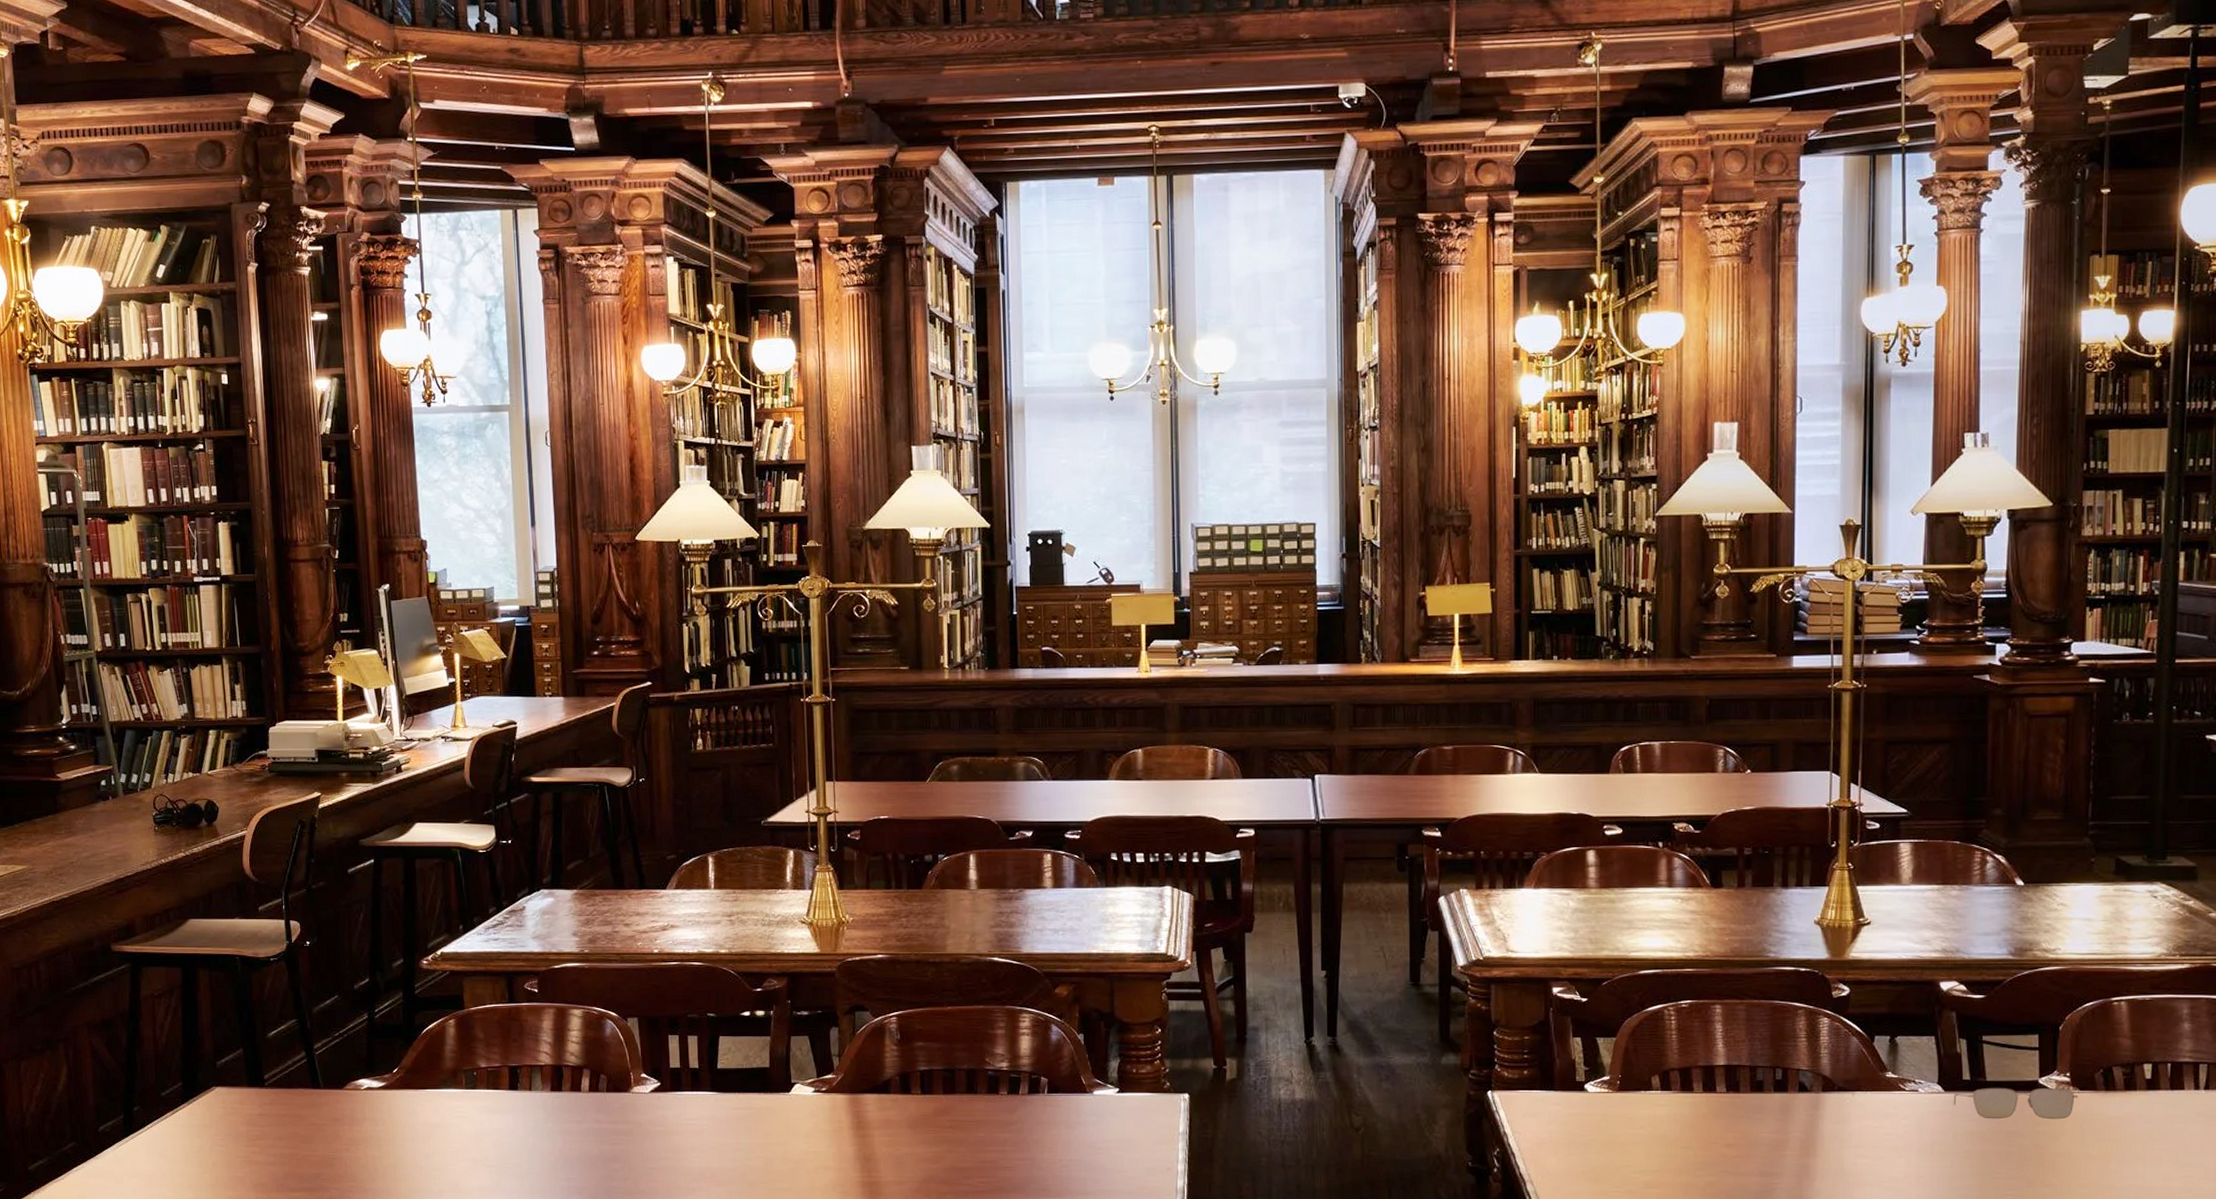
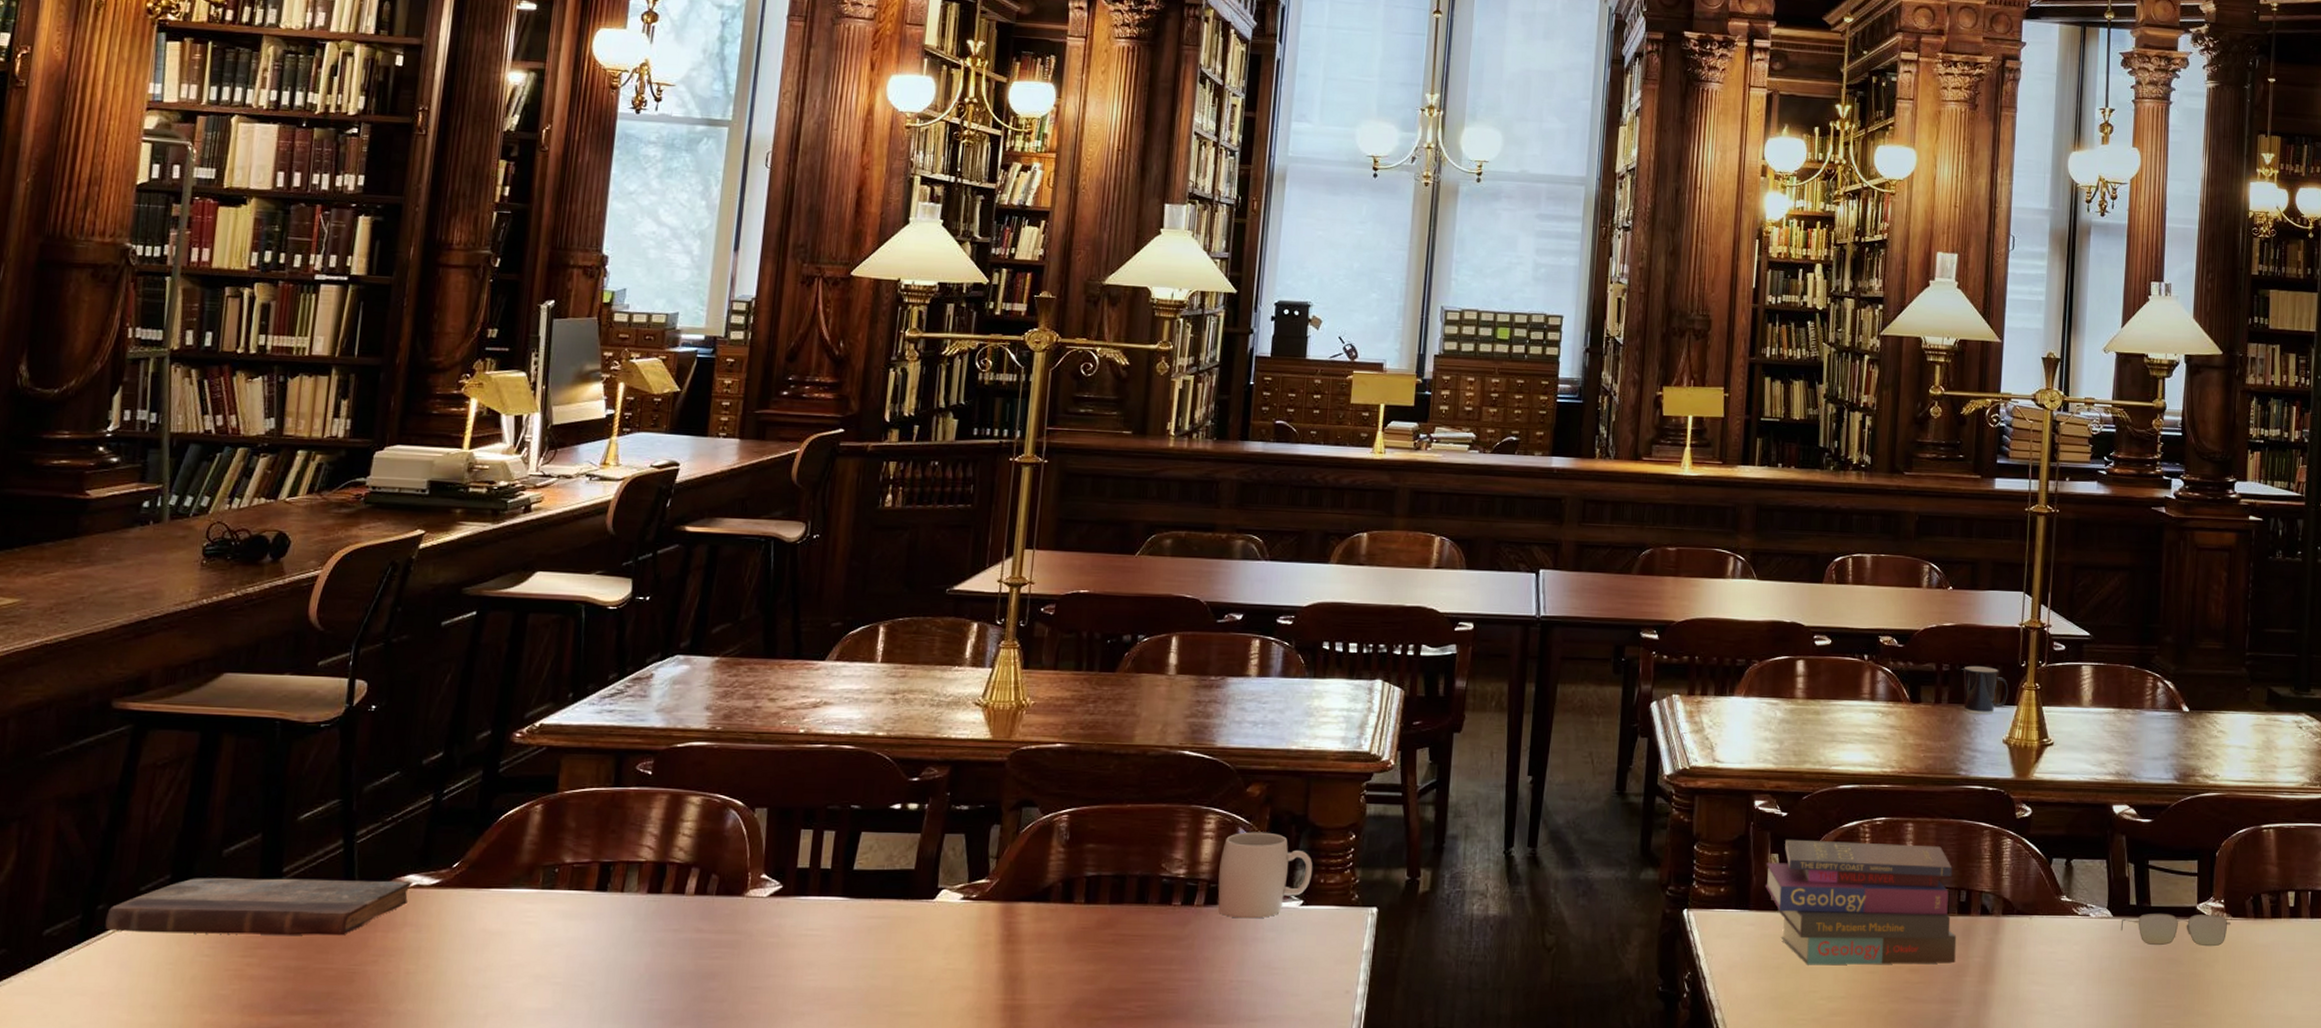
book: none [141,1084,364,1129] -> present [105,878,412,936]
mug: none [1038,1028,1125,1105] -> present [1218,832,1313,919]
books: none [1568,1023,1774,1141] -> present [1764,839,1957,965]
mug: none [1767,848,1818,898] -> present [1963,665,2009,716]

